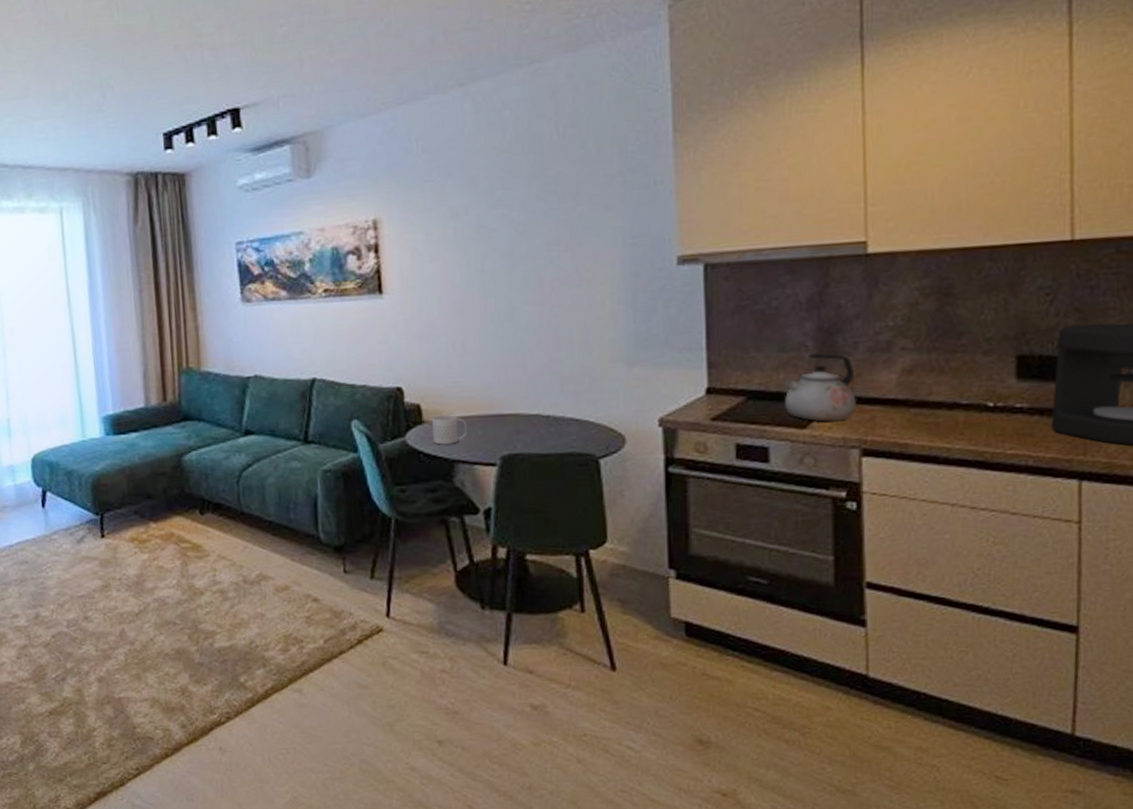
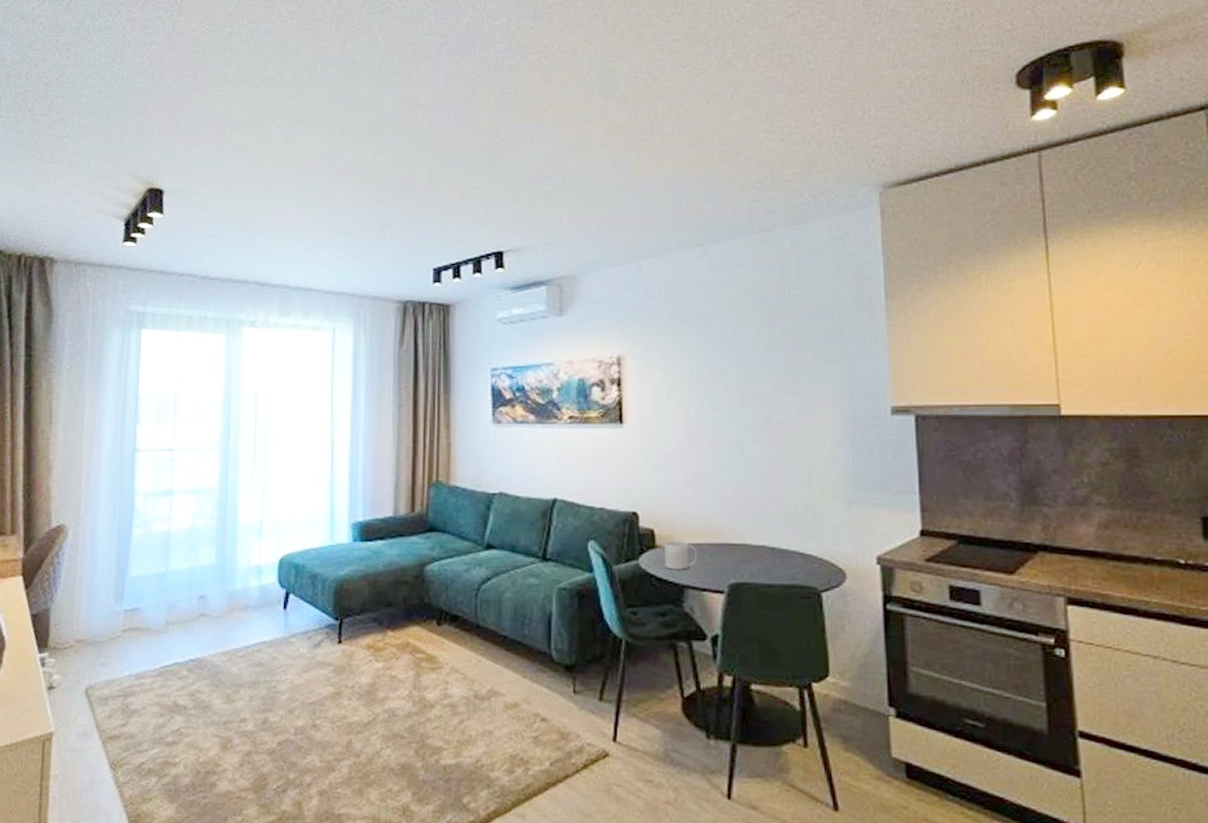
kettle: present [784,352,858,422] -> none [992,503,1060,569]

